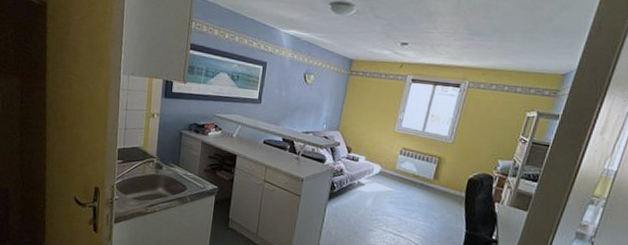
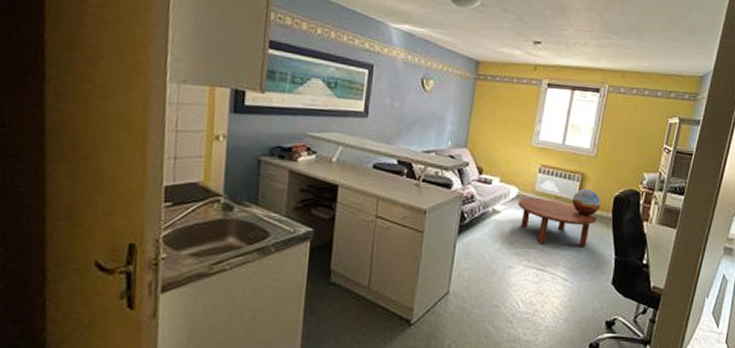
coffee table: none [380,174,452,220] -> present [518,198,598,248]
decorative globe: none [429,170,456,194] -> present [572,188,601,216]

